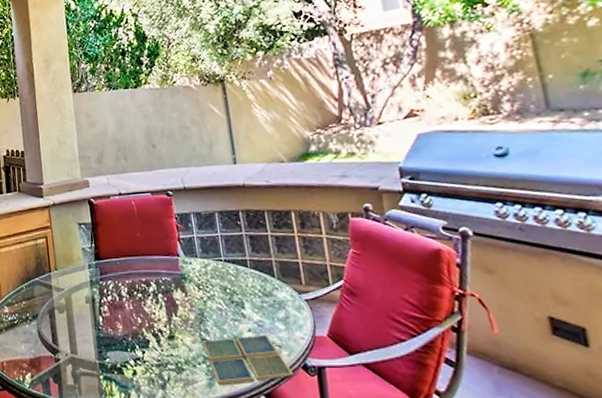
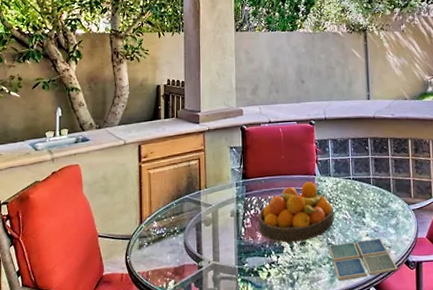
fruit bowl: none [116,264,206,336] -> present [258,182,334,243]

